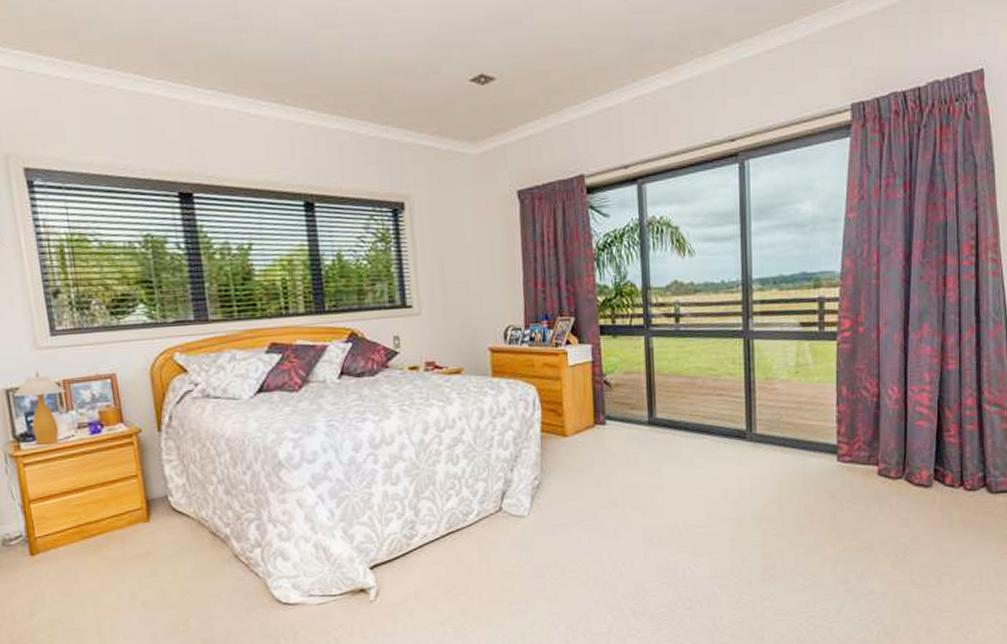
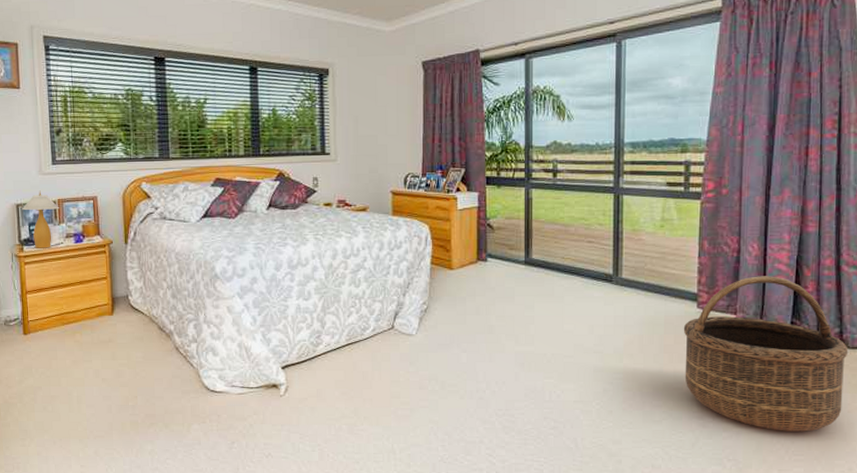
basket: none [823,420,992,588] -> present [683,276,849,432]

